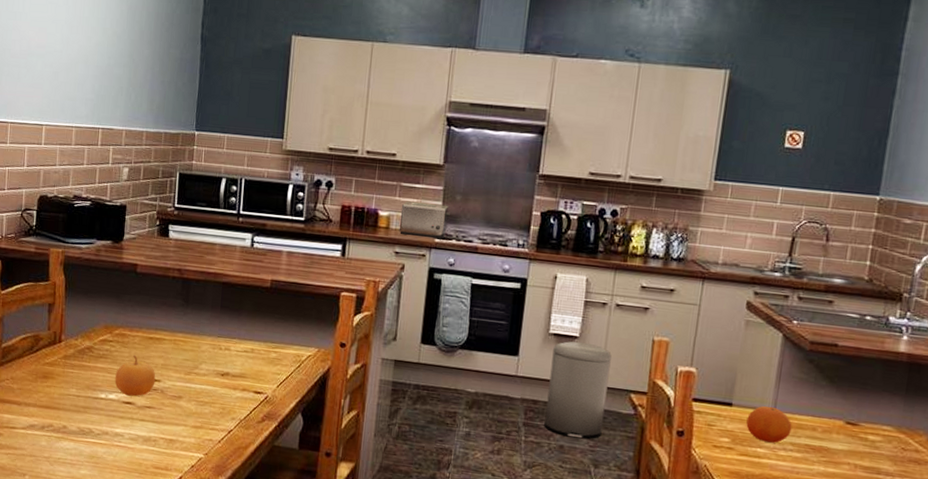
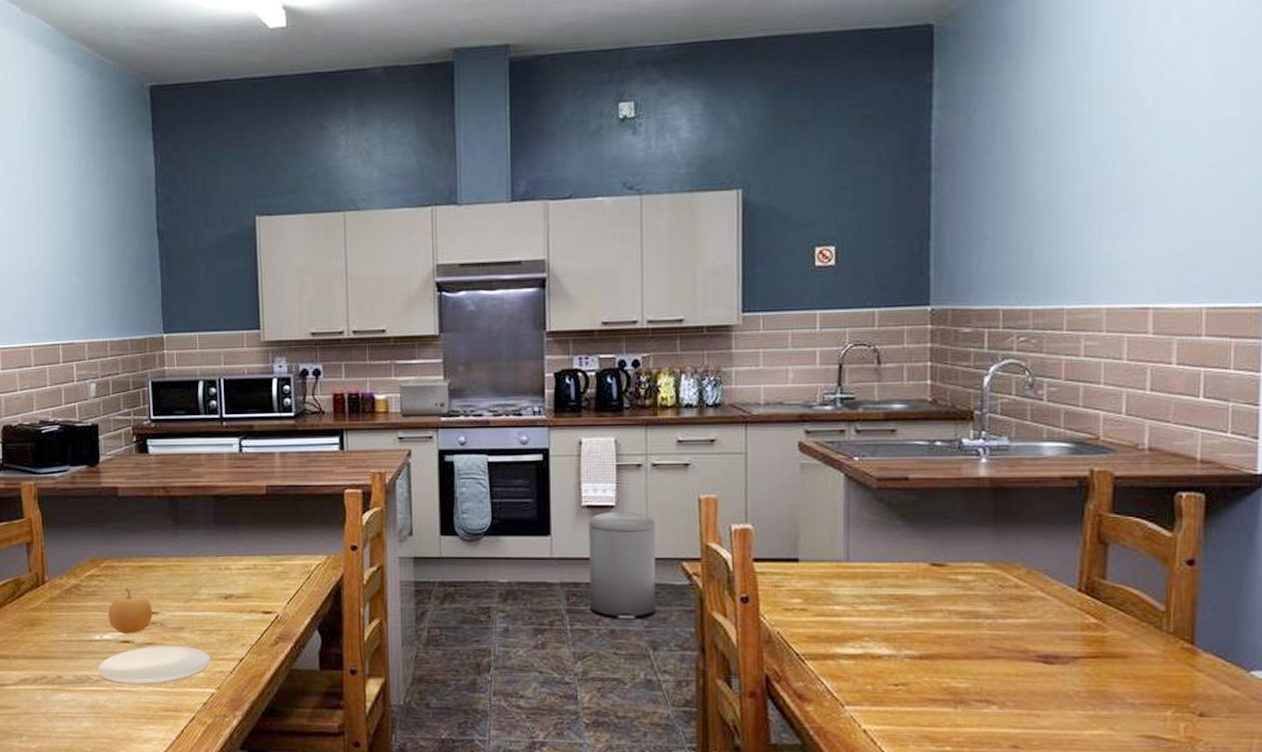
plate: none [99,409,203,445] -> present [97,645,211,686]
fruit: present [746,406,792,443] -> none [818,556,870,598]

